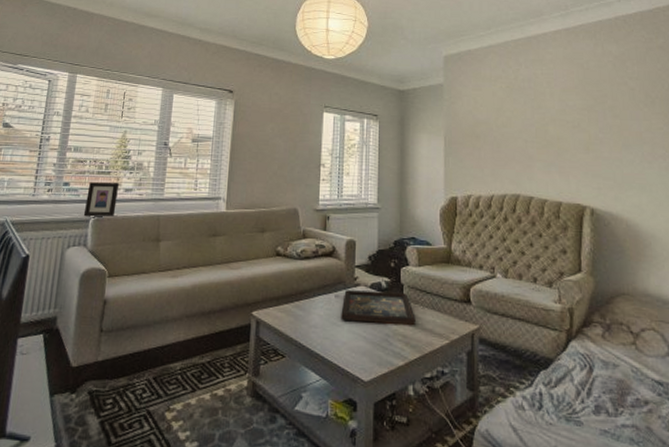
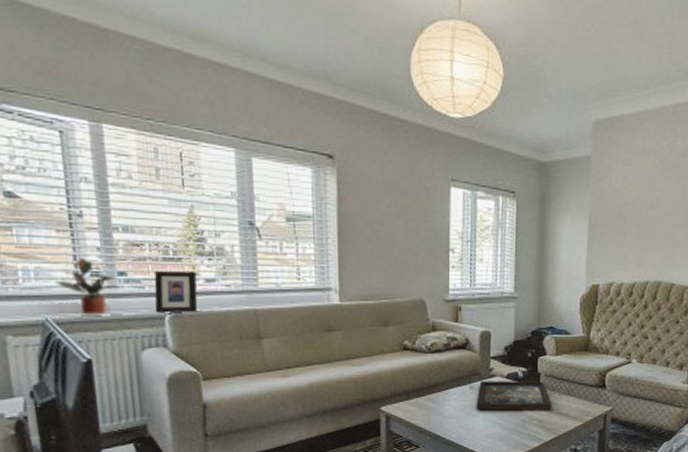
potted plant: none [19,172,64,218] -> present [54,258,122,315]

